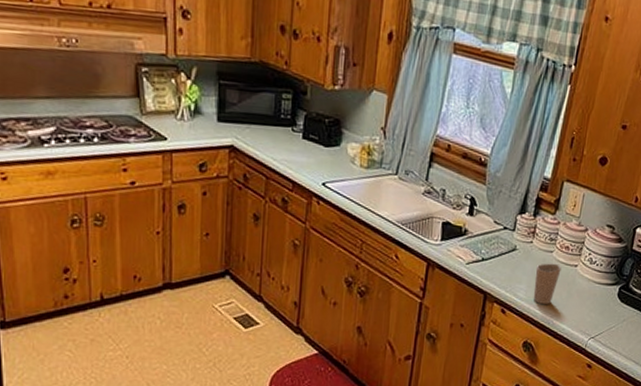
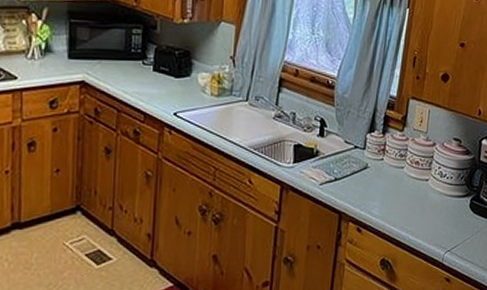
cup: present [533,263,562,304] -> none [387,179,413,220]

